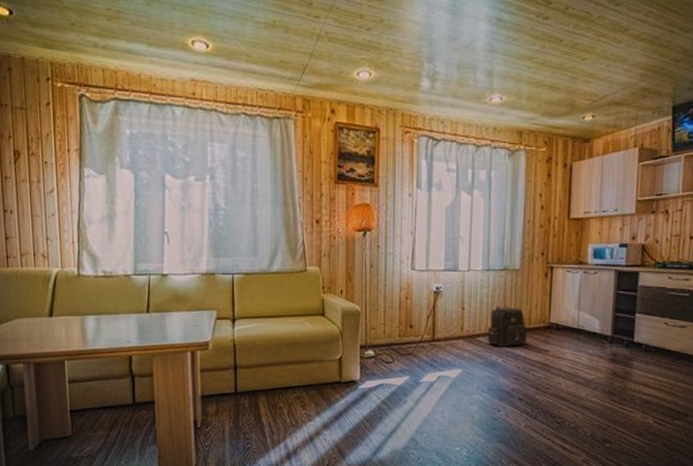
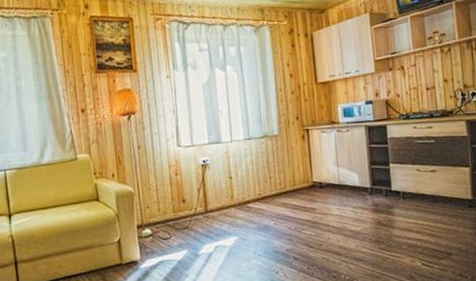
backpack: present [487,305,528,348] -> none [256,170,295,211]

